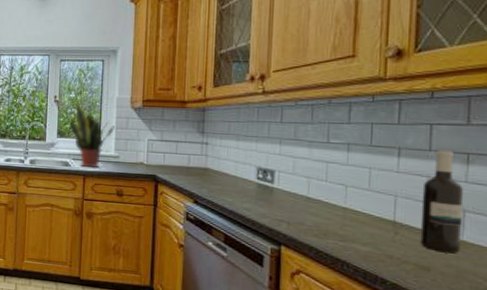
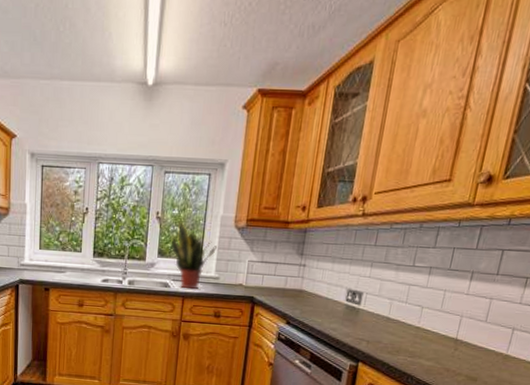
wine bottle: present [420,150,464,254] -> none [473,274,518,366]

